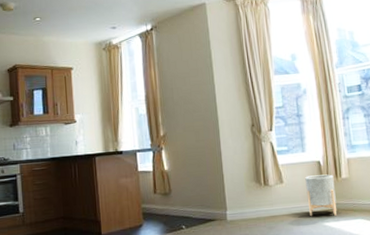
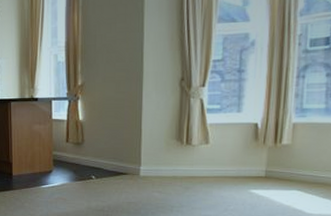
planter: present [305,174,337,217] -> none [234,139,272,184]

